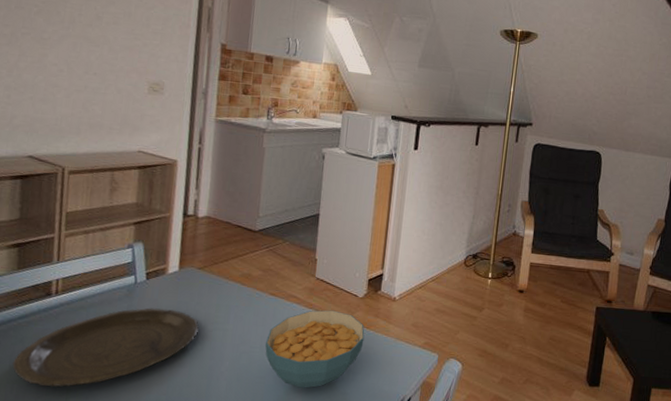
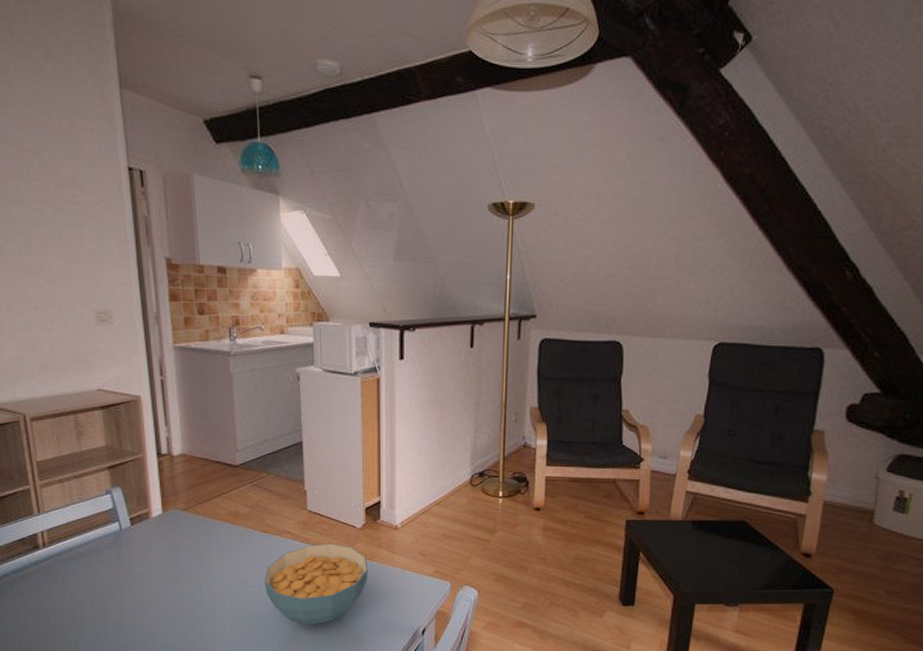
plate: present [12,308,199,387] -> none [16,554,193,638]

